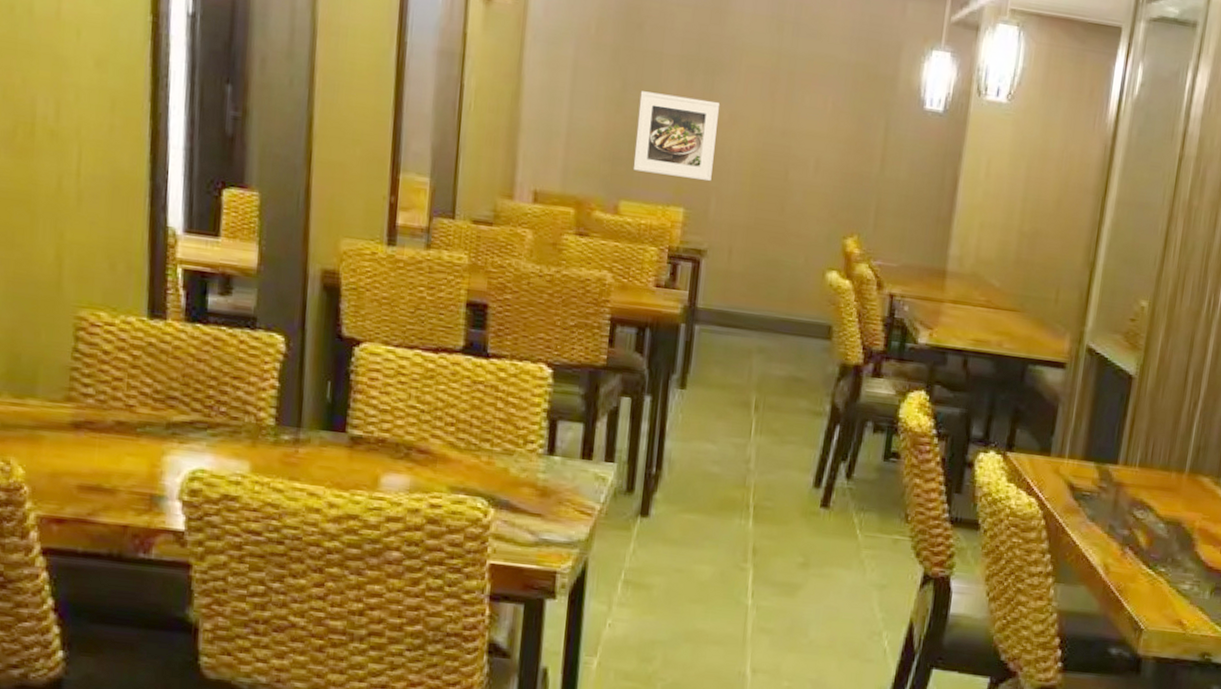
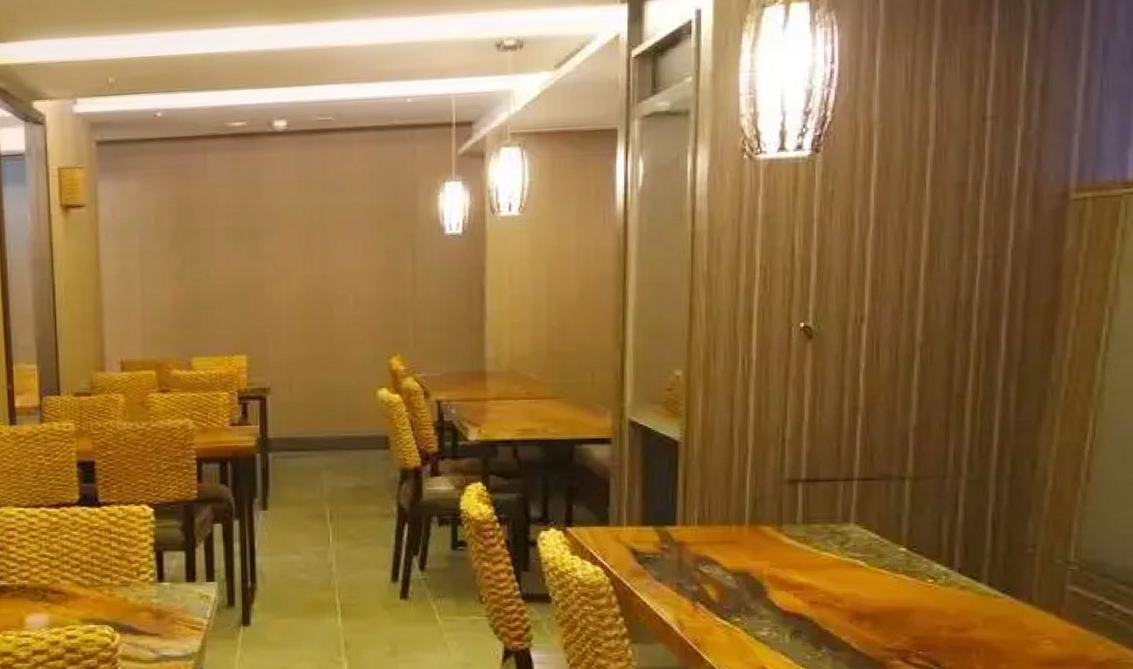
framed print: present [633,91,721,182] -> none [198,260,266,331]

